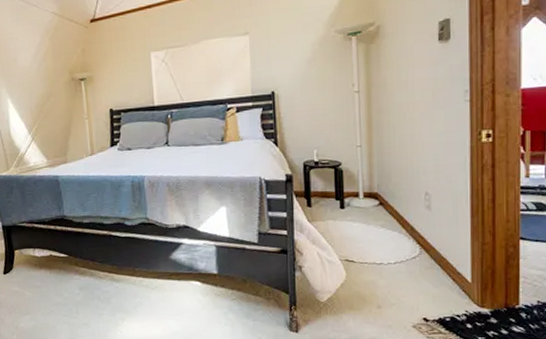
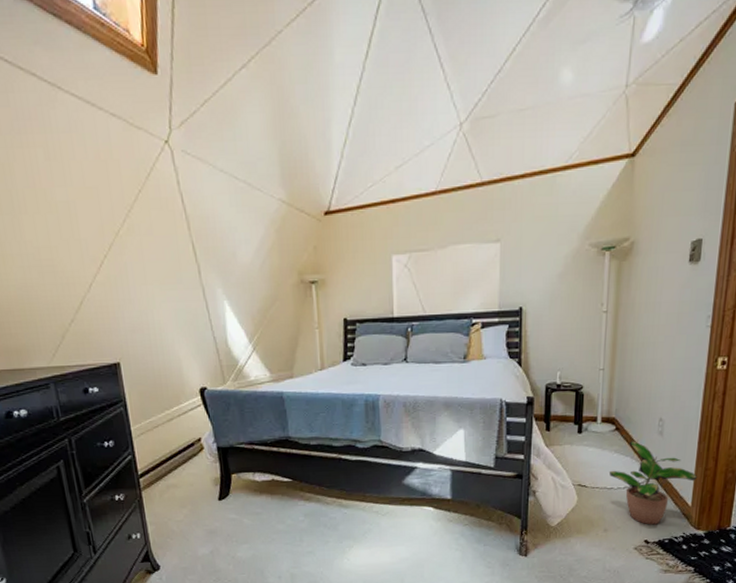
potted plant: none [376,215,475,302] -> present [608,441,698,525]

